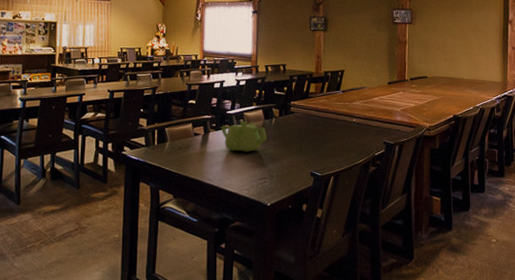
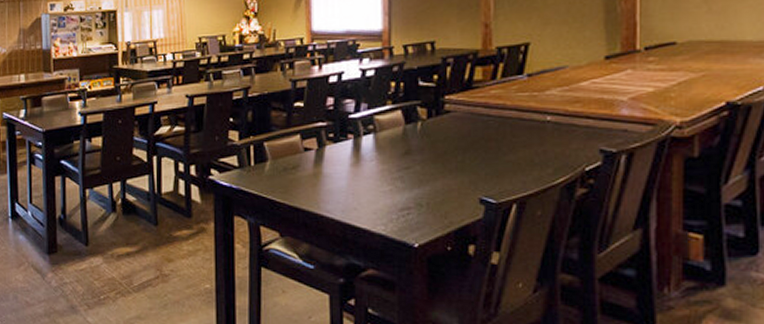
teapot: present [221,121,268,152] -> none [341,128,411,171]

